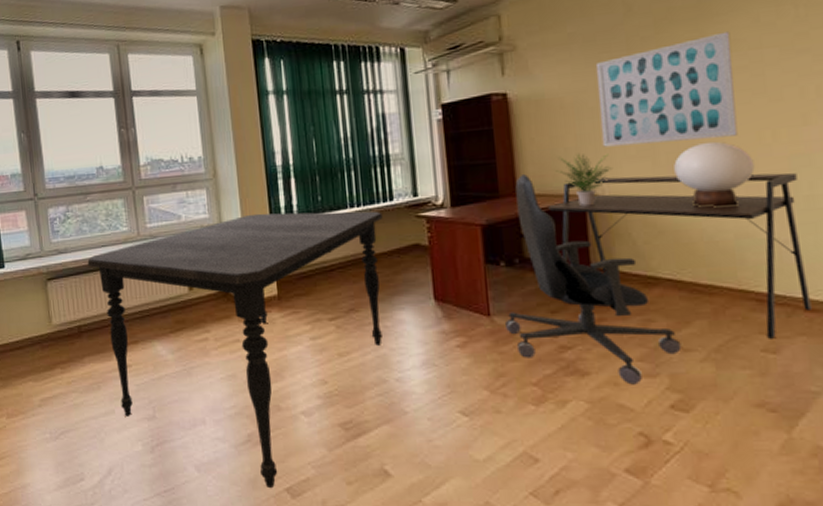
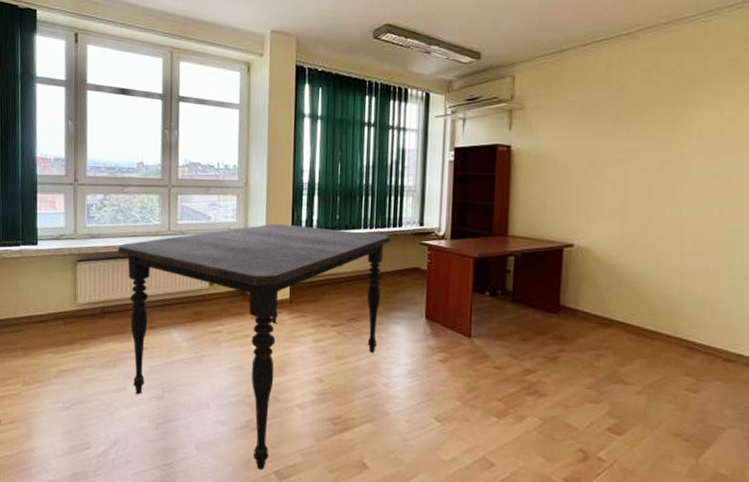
office chair: present [505,173,682,385] -> none [483,217,623,408]
desk: present [548,172,812,339] -> none [532,229,734,381]
potted plant: present [555,153,612,207] -> none [542,205,588,253]
wall art: present [595,31,738,147] -> none [584,119,699,208]
table lamp: present [674,141,755,208] -> none [638,210,702,267]

